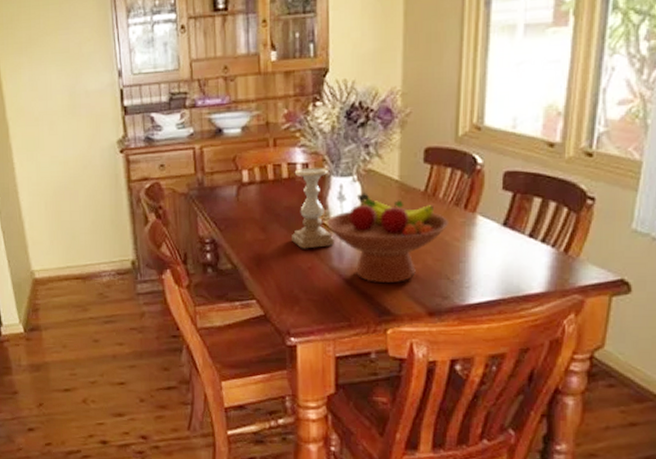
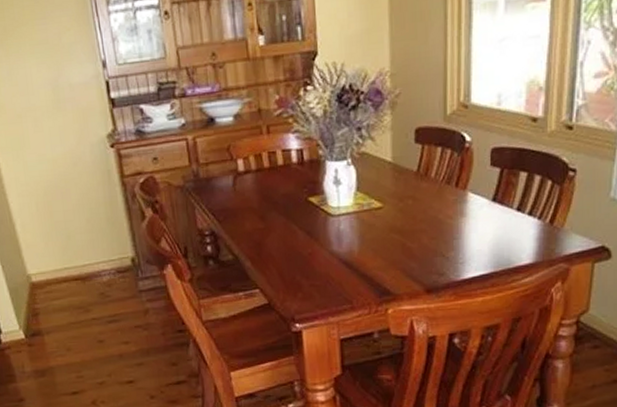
candle holder: present [292,167,335,249] -> none [290,152,334,236]
fruit bowl: present [326,193,450,284] -> none [323,176,442,265]

